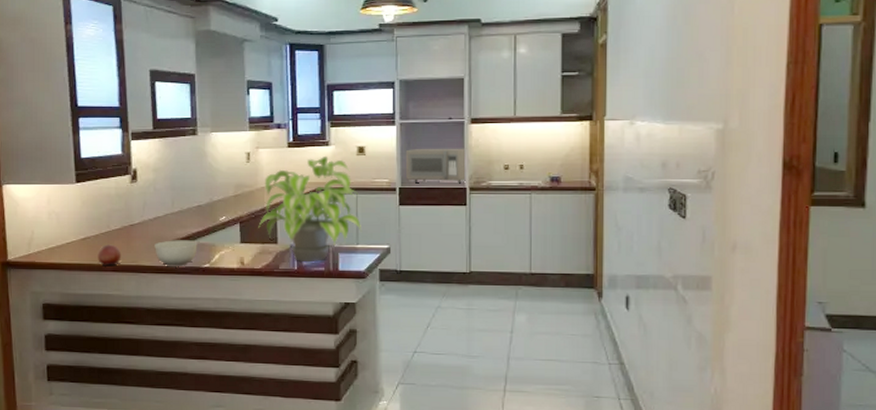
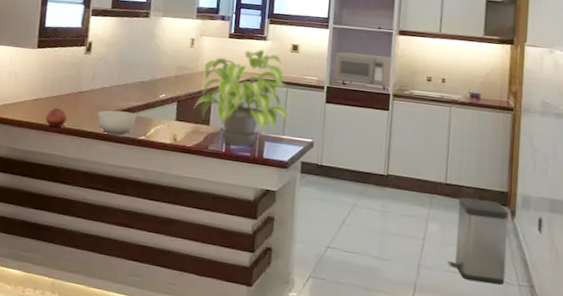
pedal bin: none [537,285,596,366] -> present [448,197,509,285]

